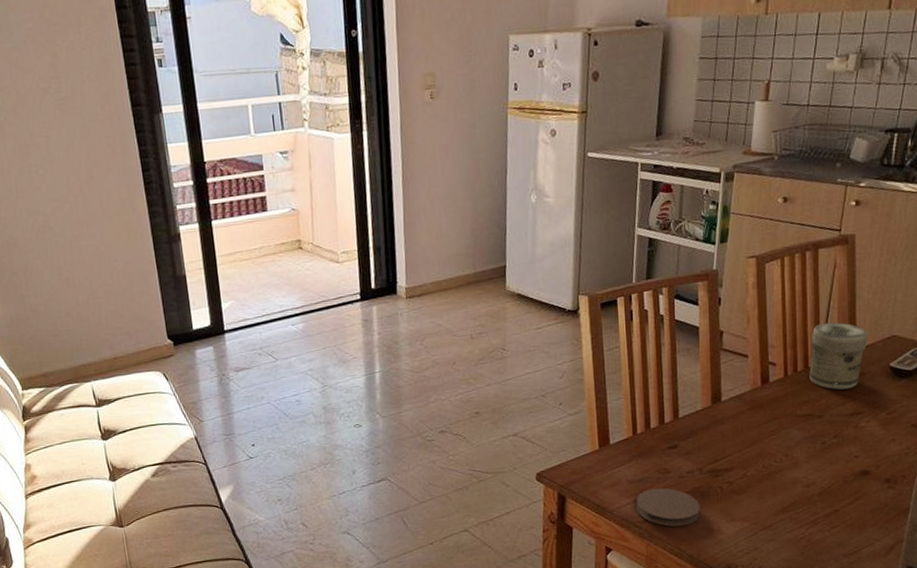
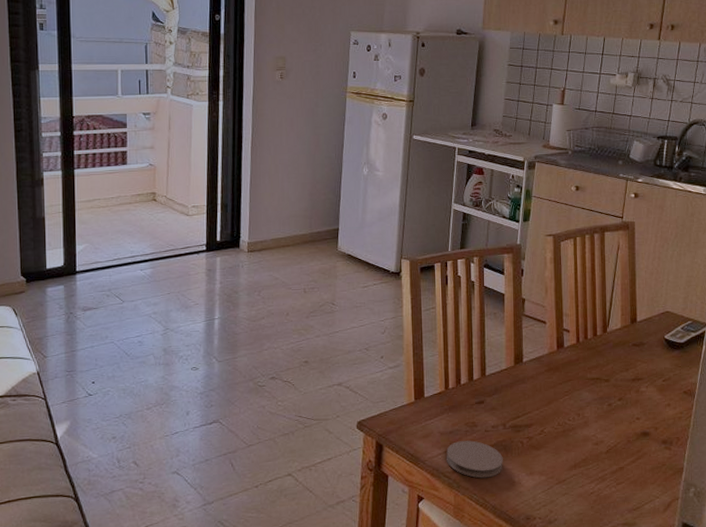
jar: present [809,322,868,390] -> none [597,297,646,357]

